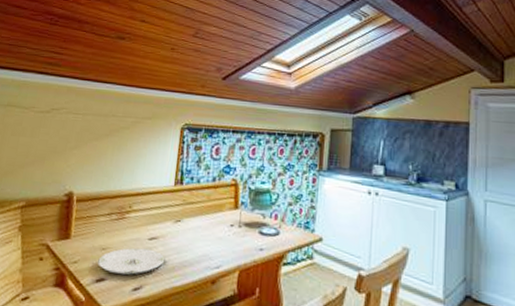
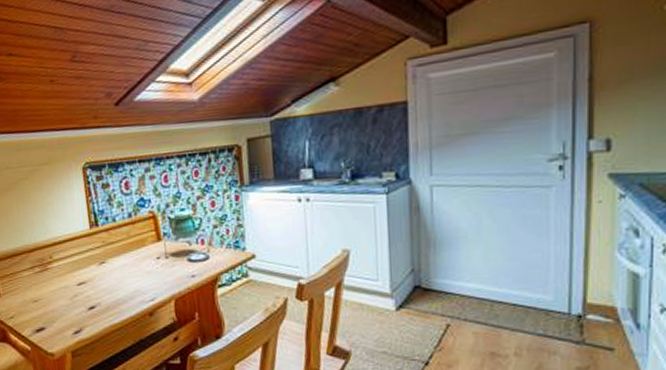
plate: present [98,248,165,275] -> none [33,294,99,321]

